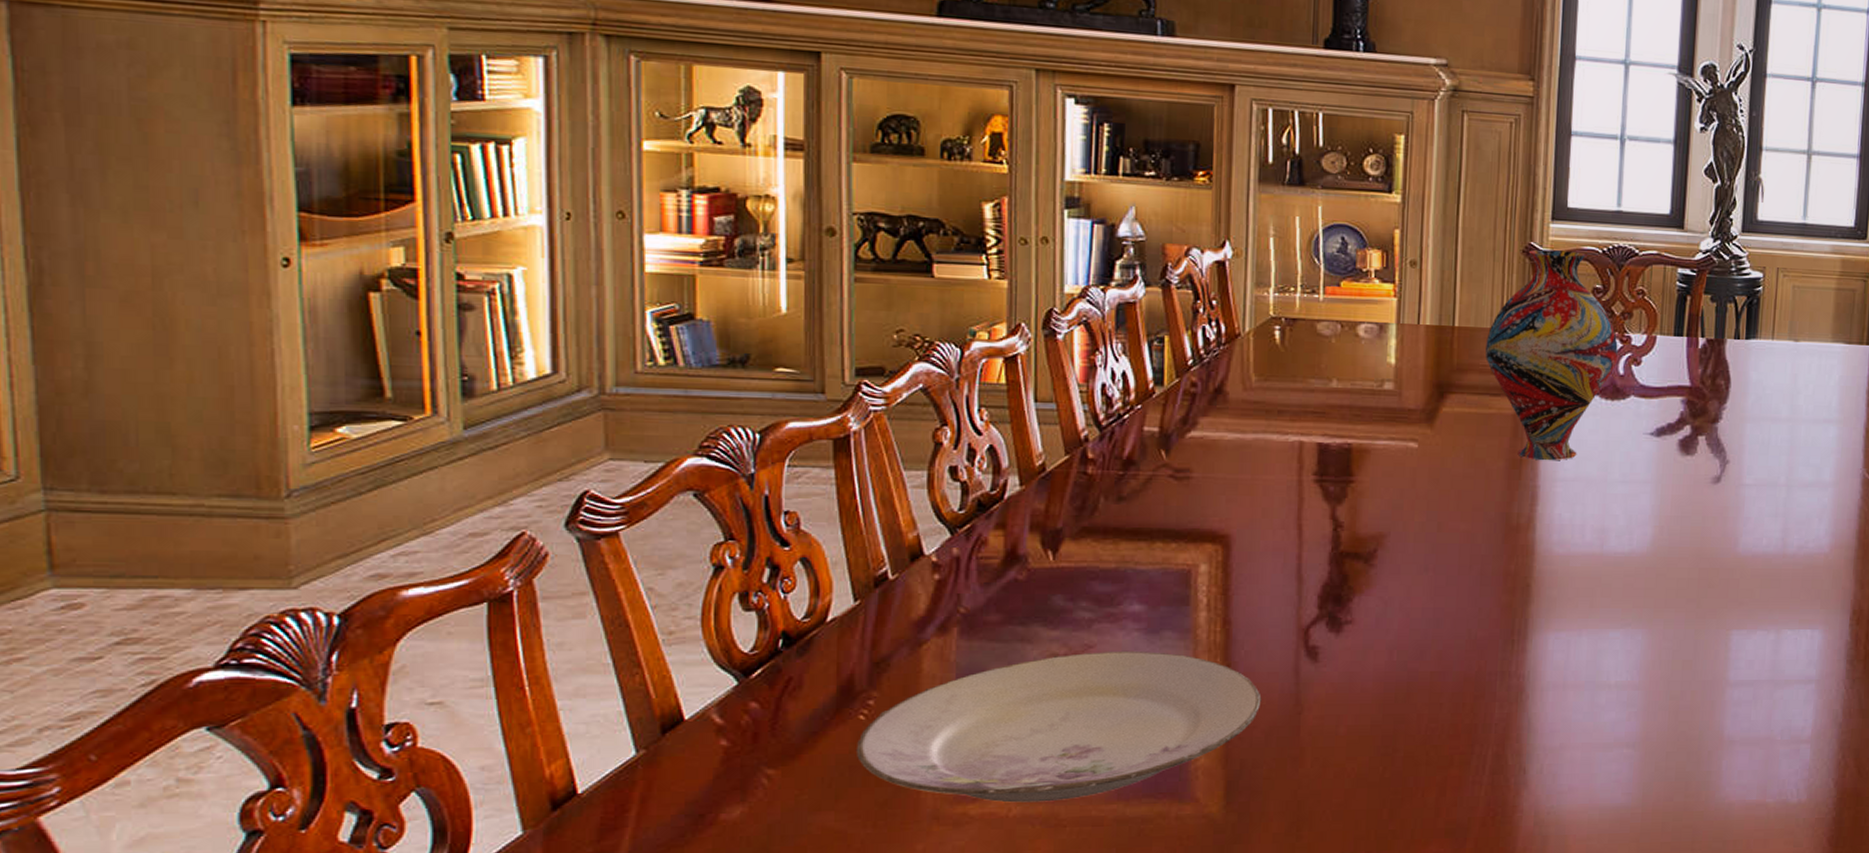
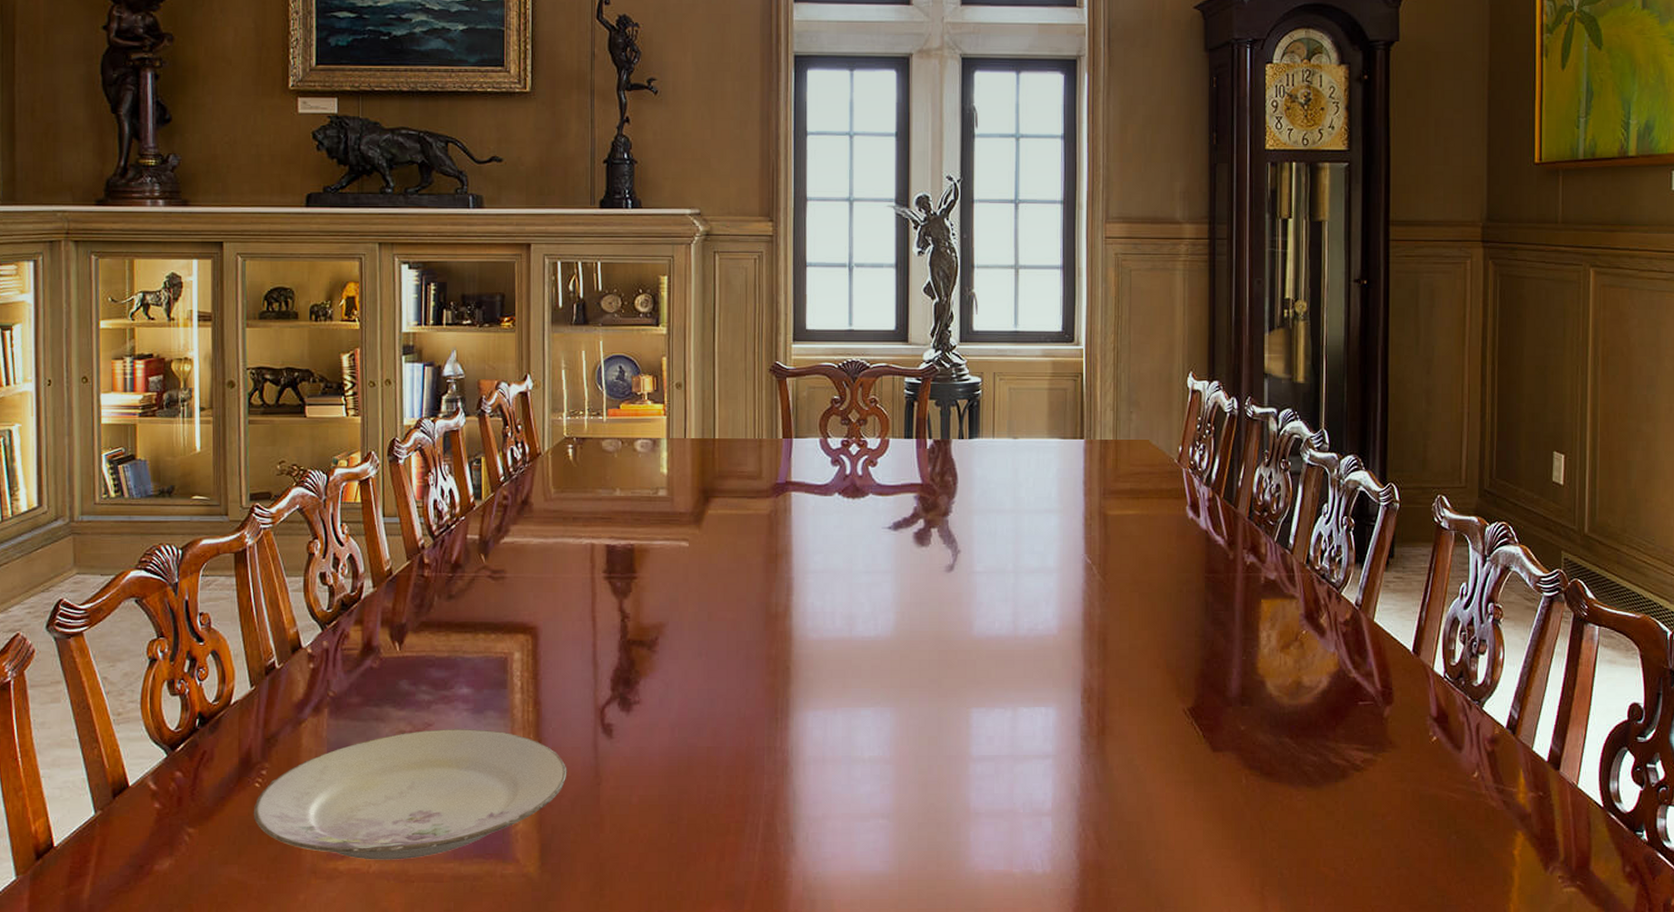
vase: present [1485,249,1618,461] -> none [742,367,856,555]

